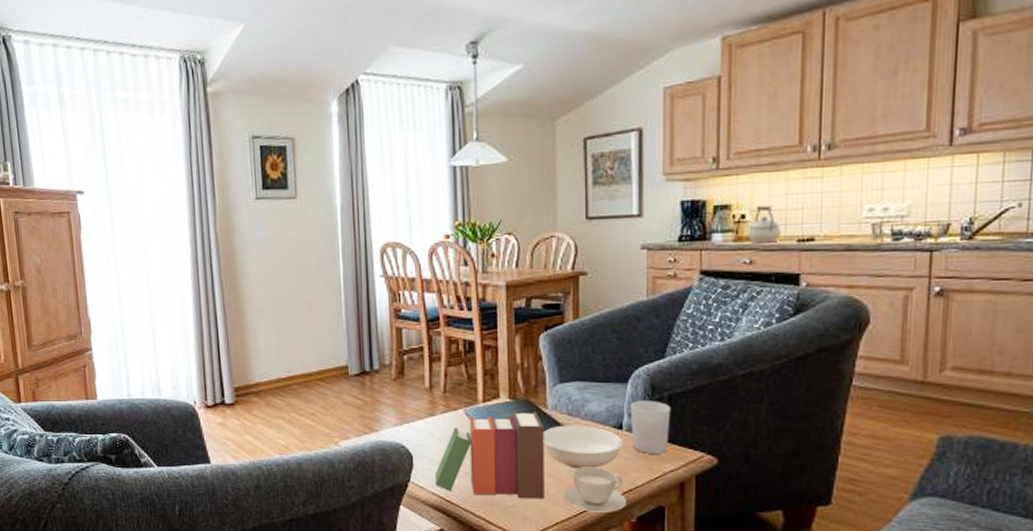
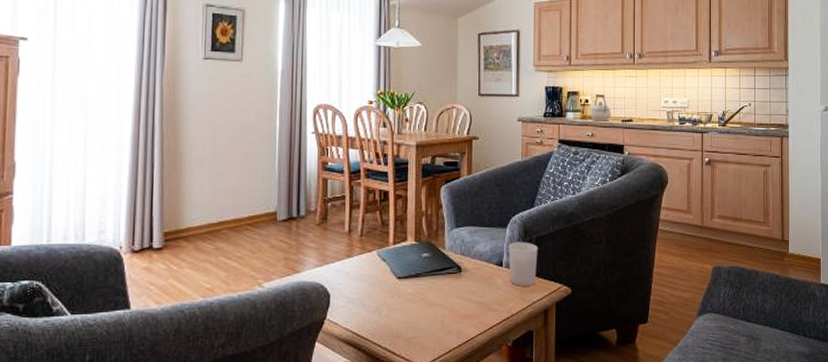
books: present [434,412,545,498] -> none [348,252,442,329]
bowl: present [542,425,623,469] -> none [440,263,503,302]
teacup: present [563,467,626,512] -> none [456,299,504,339]

